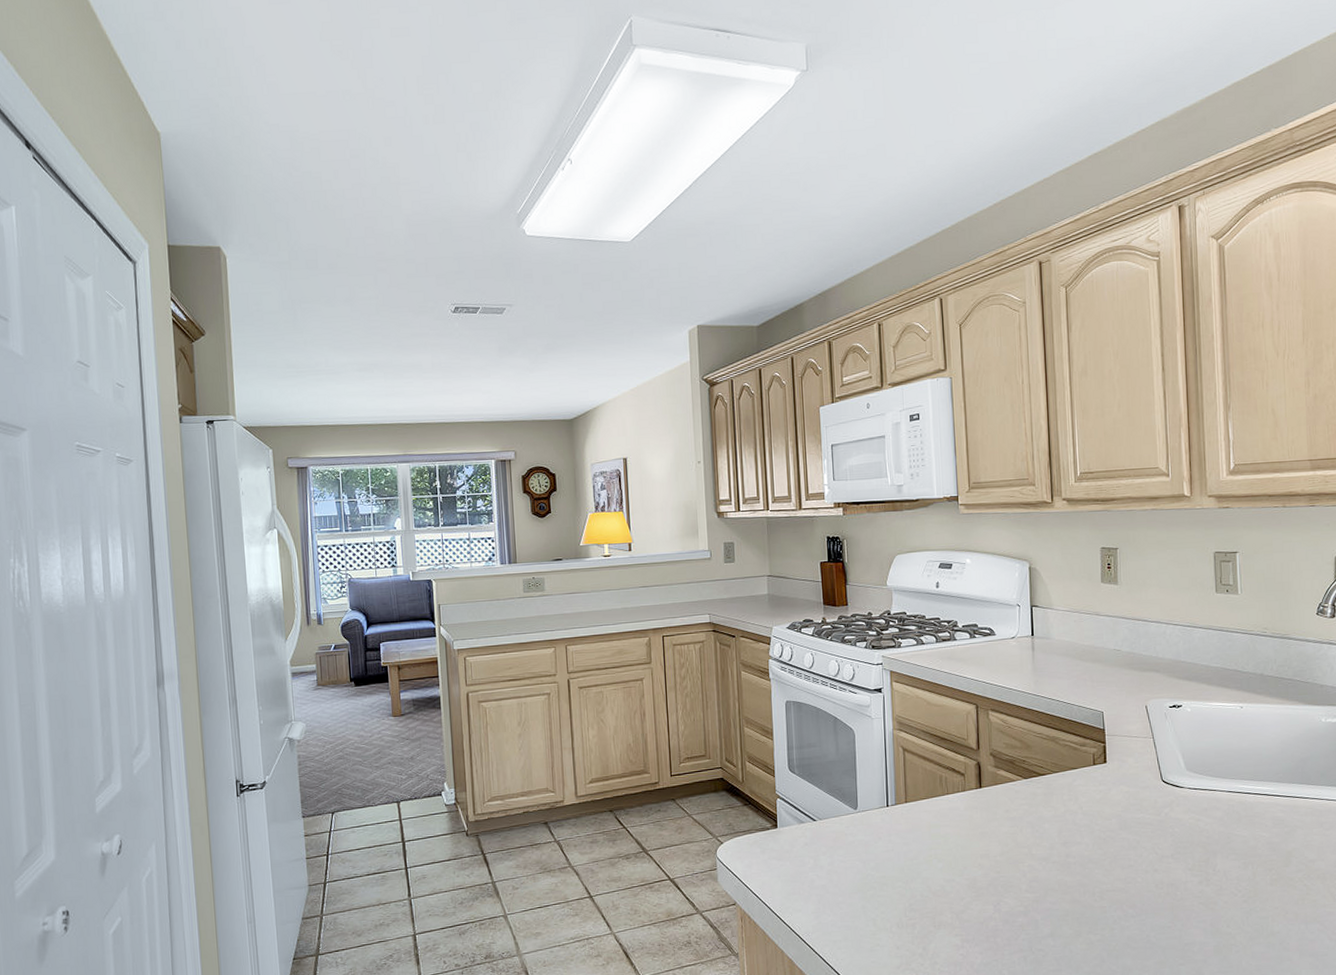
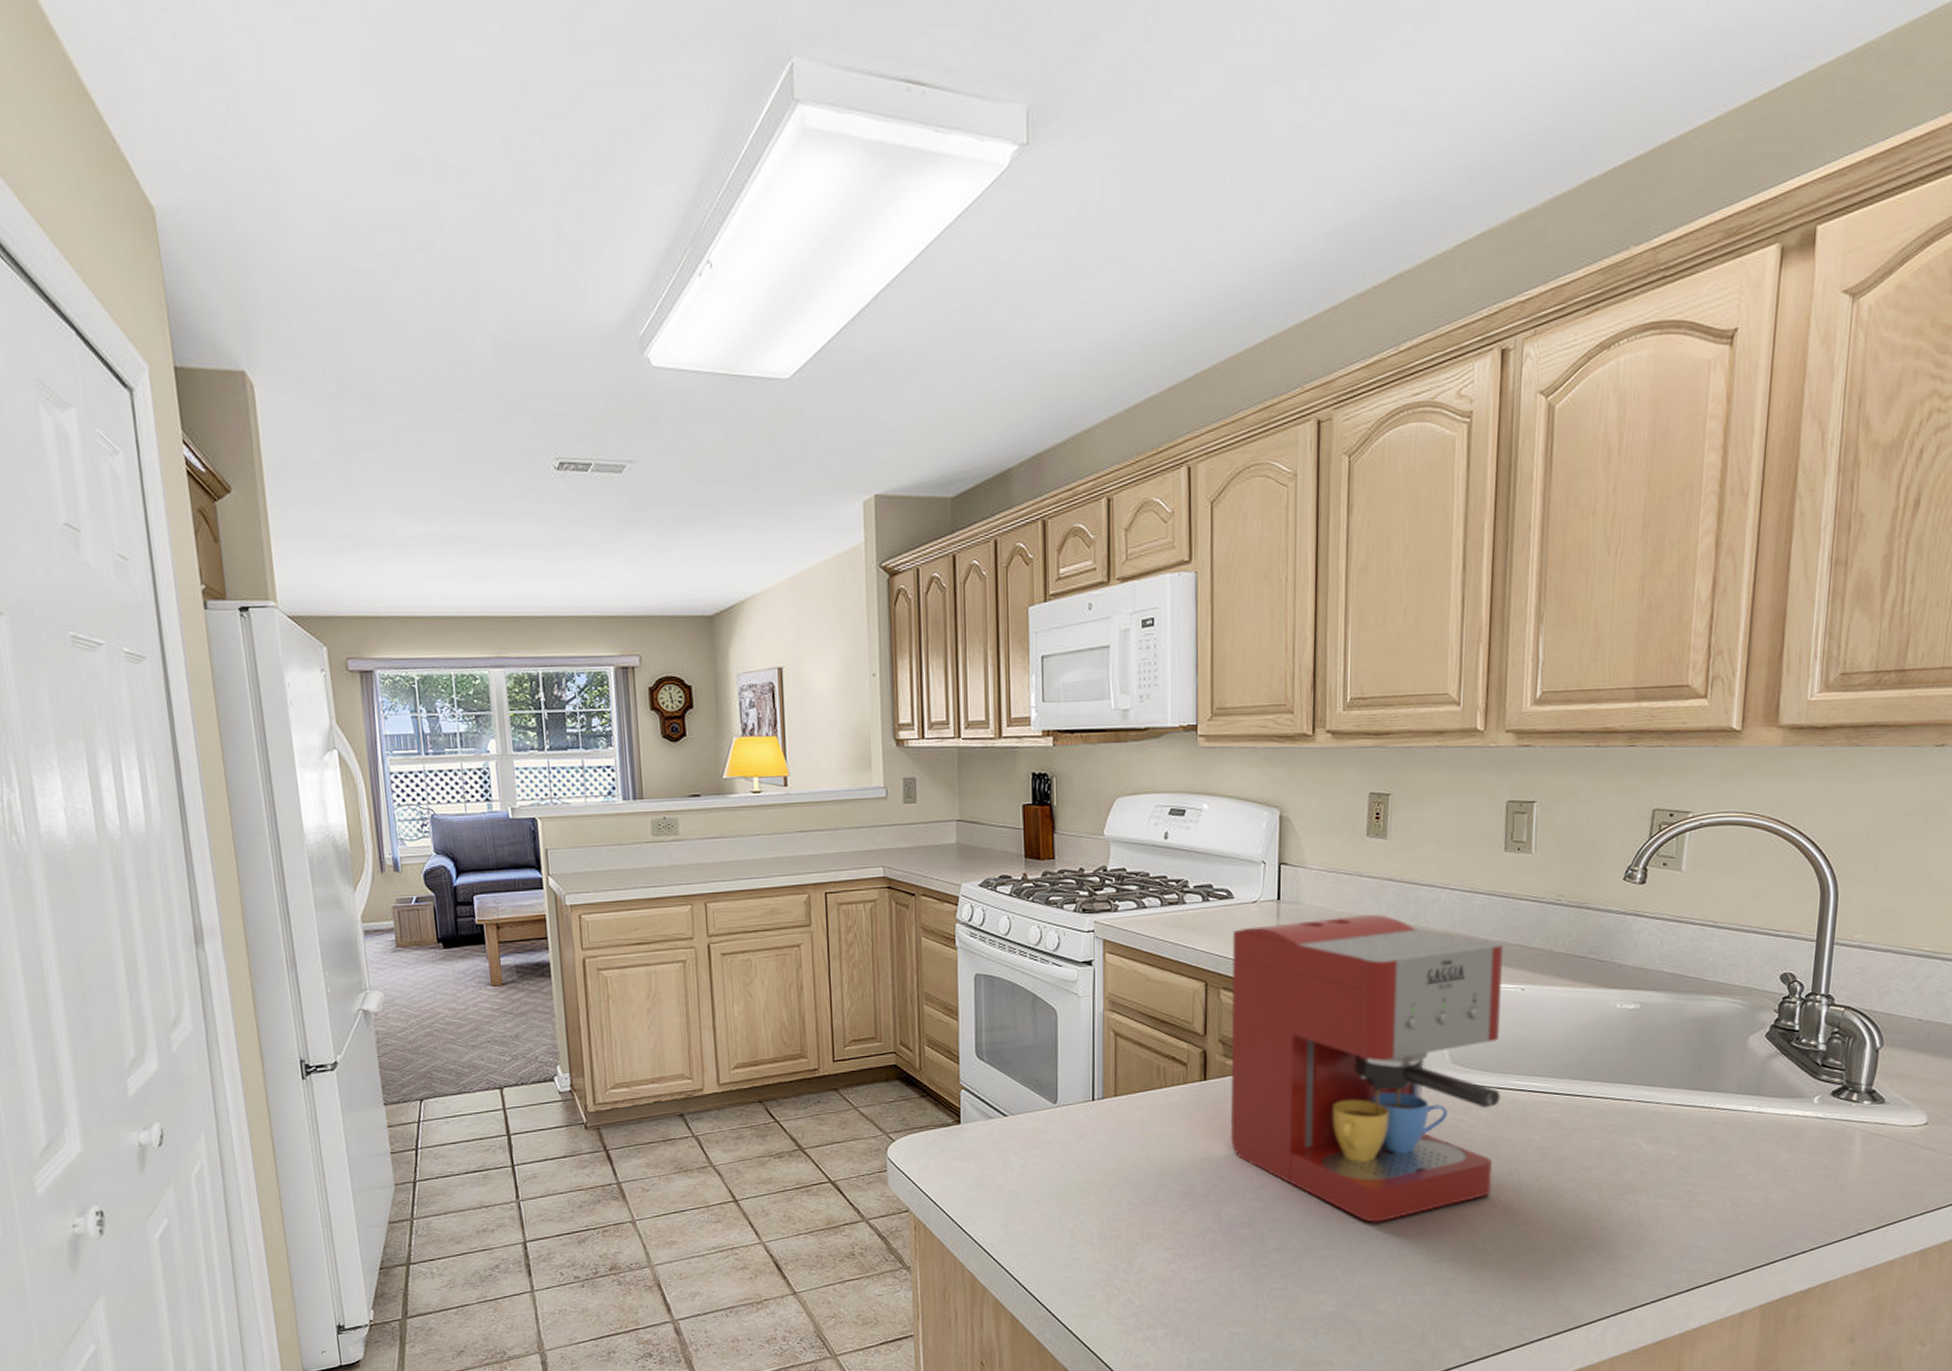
coffee maker: none [996,646,1231,911] -> present [1230,914,1503,1223]

